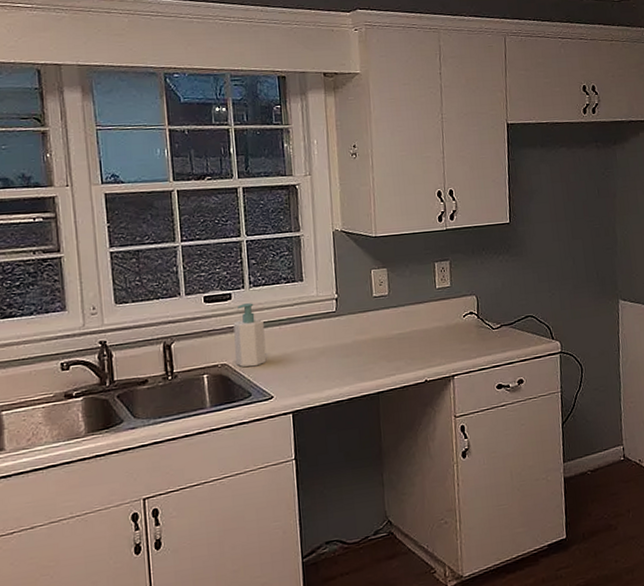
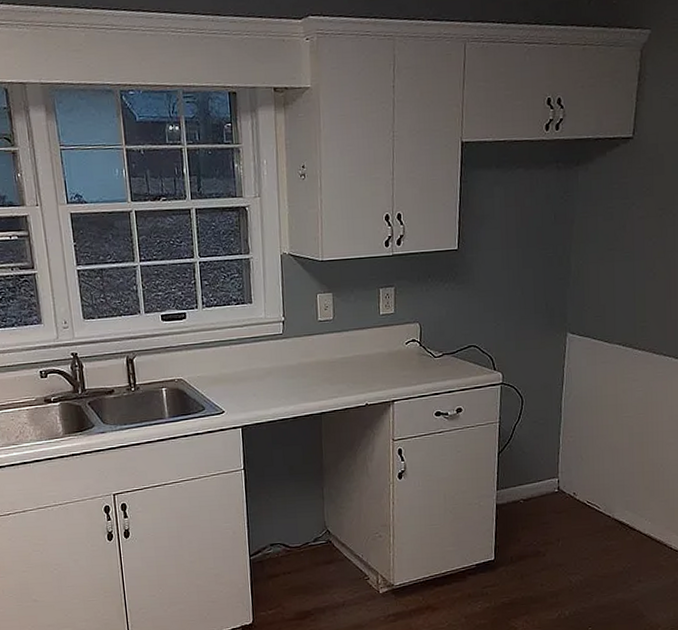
soap bottle: present [233,303,267,368] -> none [188,323,219,383]

